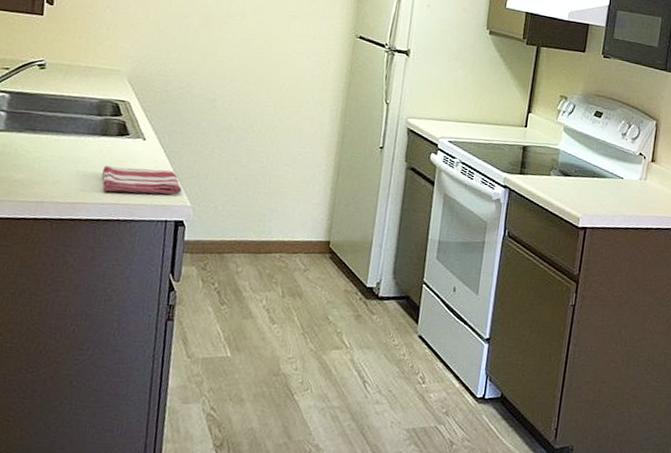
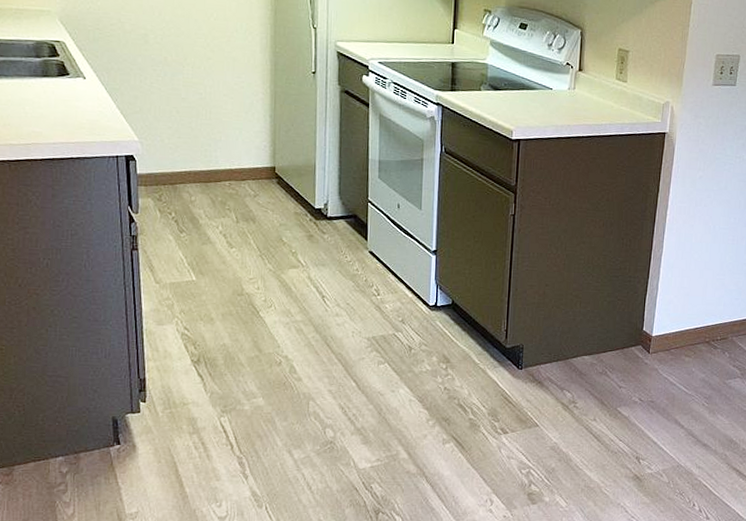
dish towel: present [102,165,182,195] -> none [50,106,127,132]

